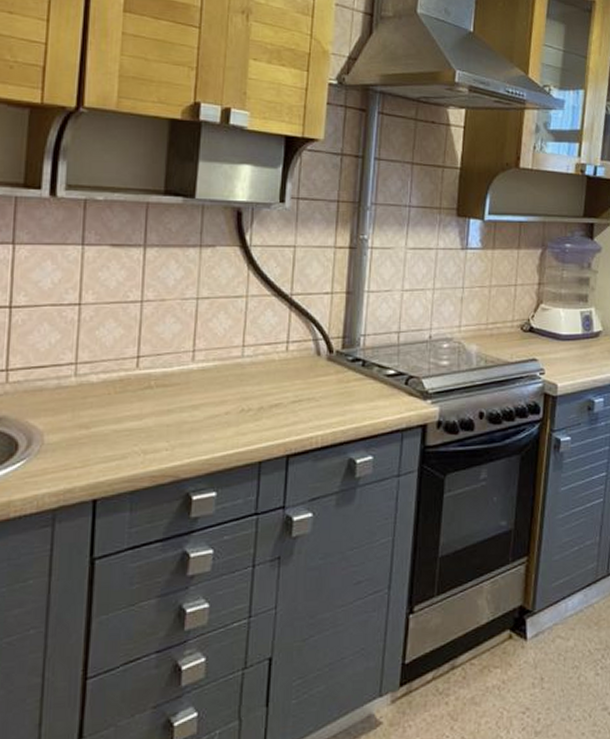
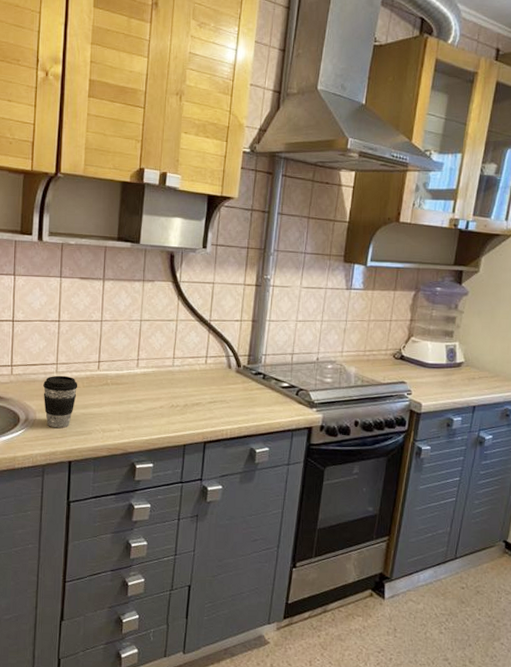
coffee cup: none [55,379,108,455] -> present [43,375,78,429]

